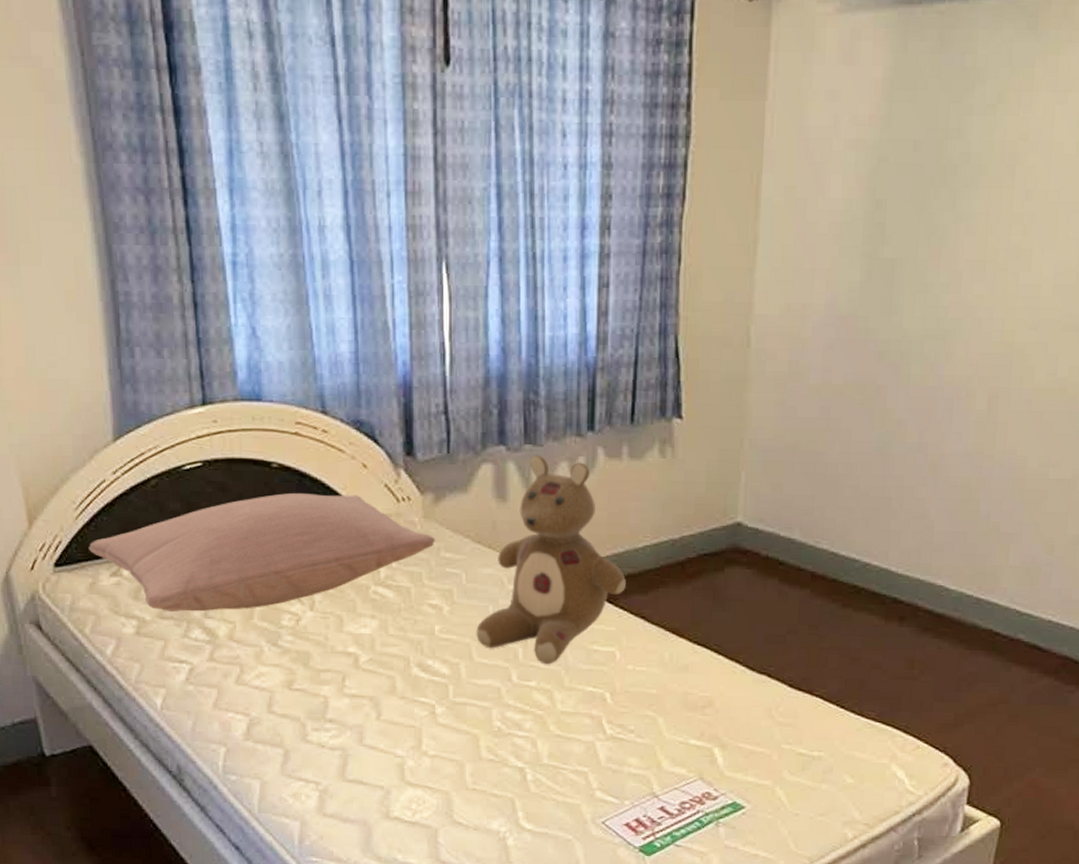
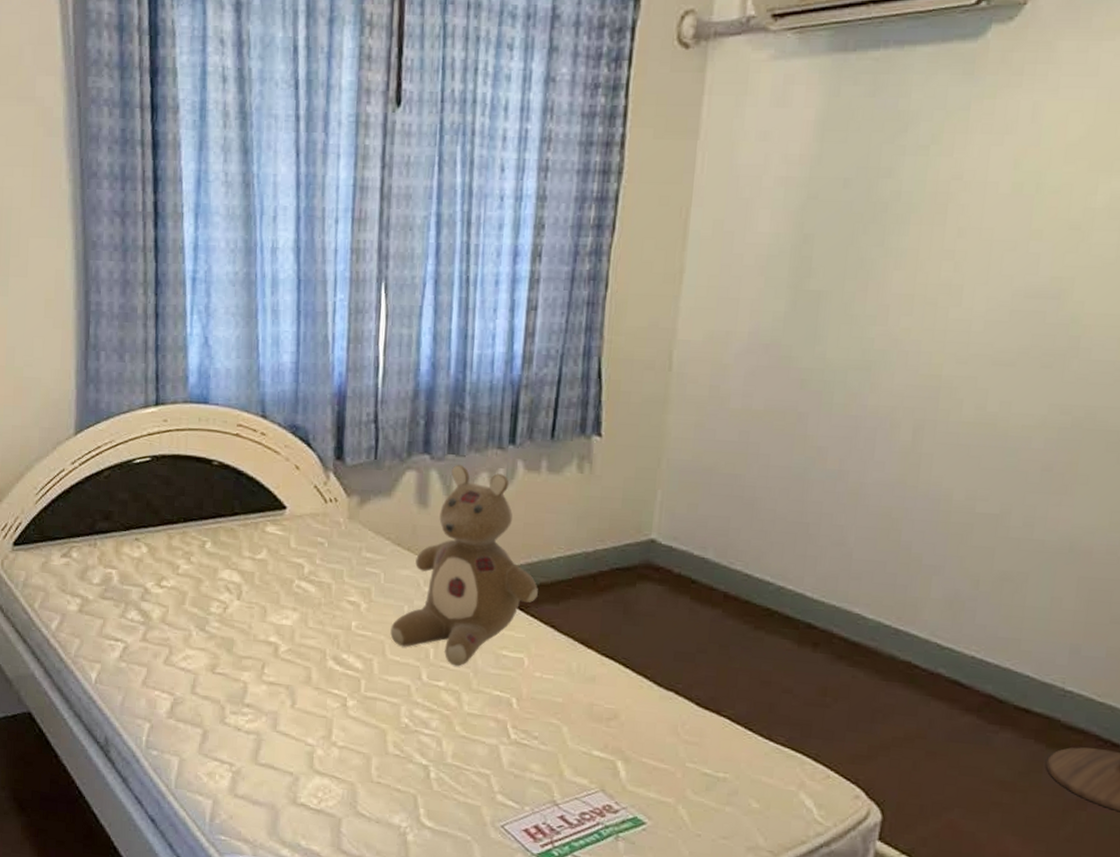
pillow: present [89,492,435,613] -> none [44,489,358,595]

